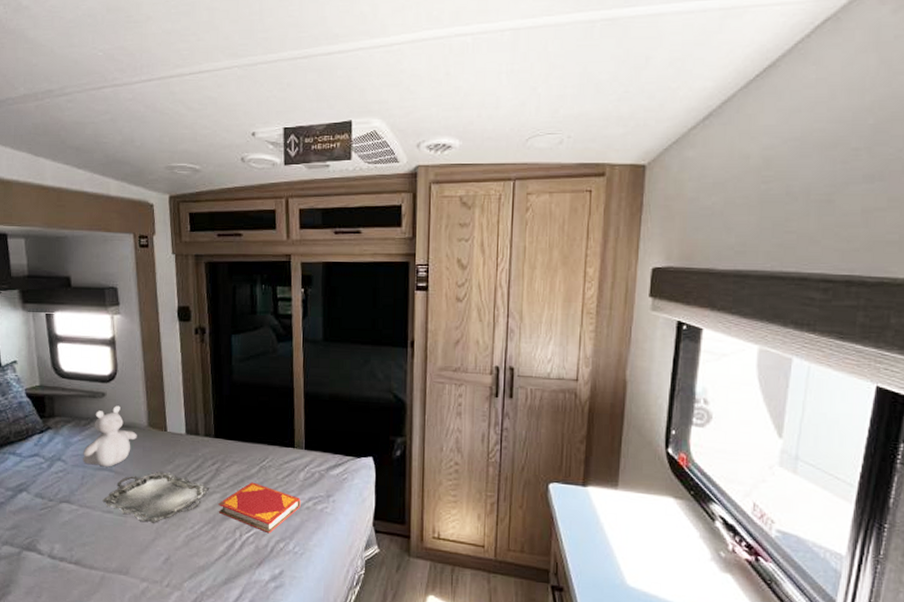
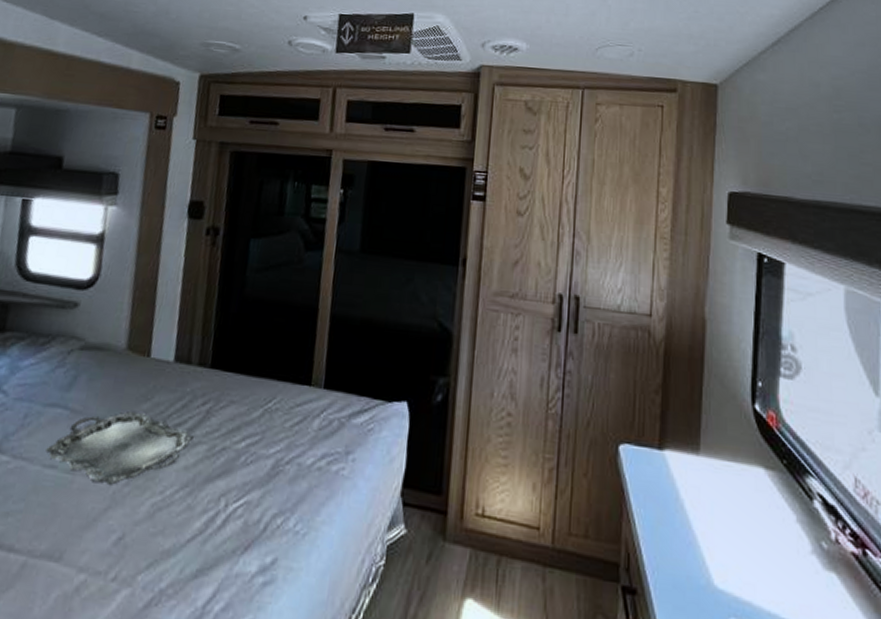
teddy bear: present [83,405,137,467] -> none [30,320,111,403]
hardback book: present [218,482,301,534] -> none [201,430,312,504]

